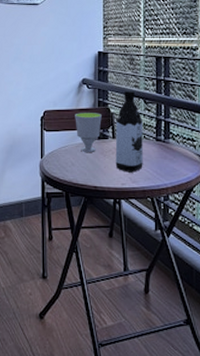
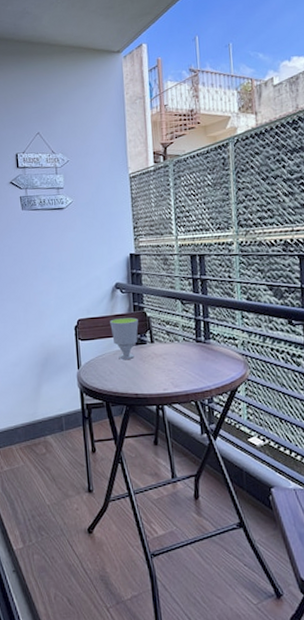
water bottle: present [115,90,143,173] -> none [153,291,185,377]

